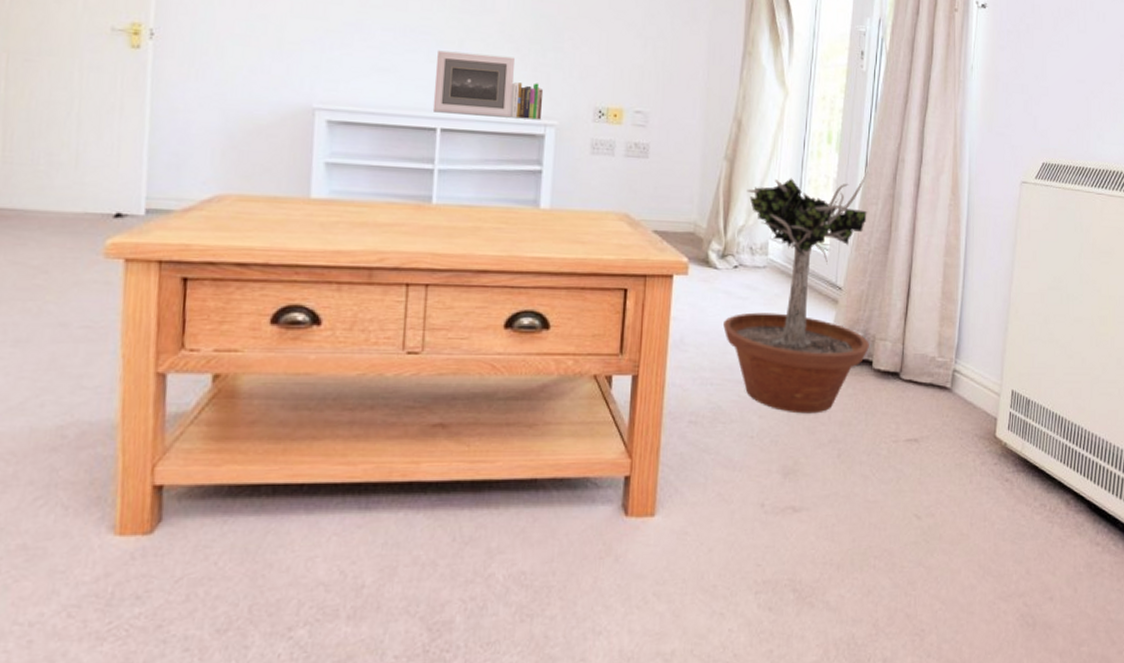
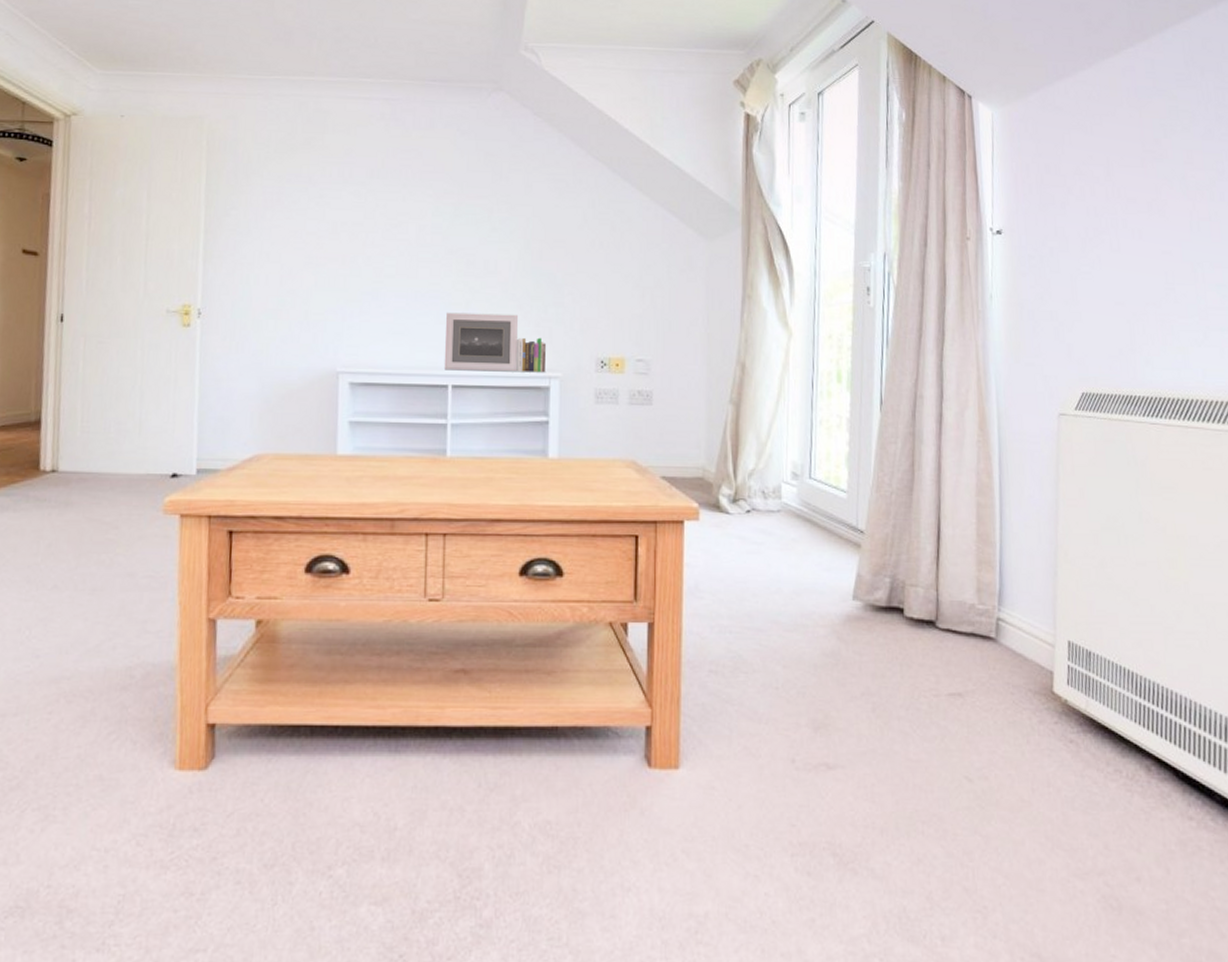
potted tree: present [723,172,869,414] -> none [739,410,899,664]

